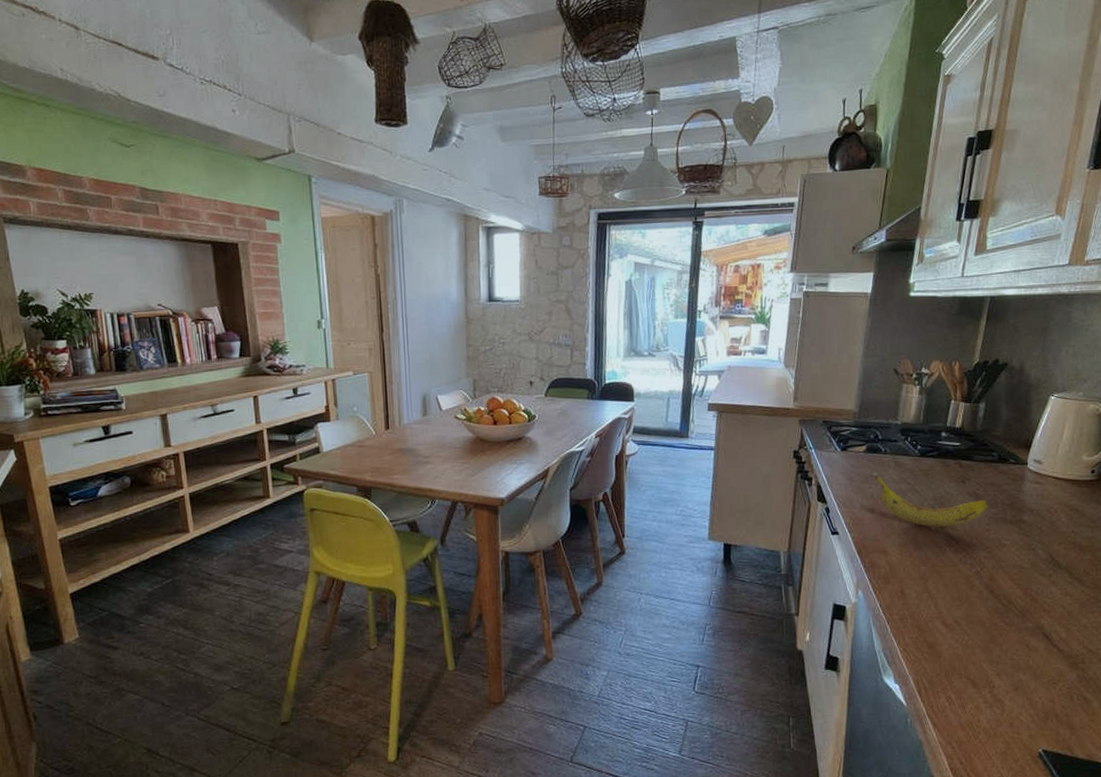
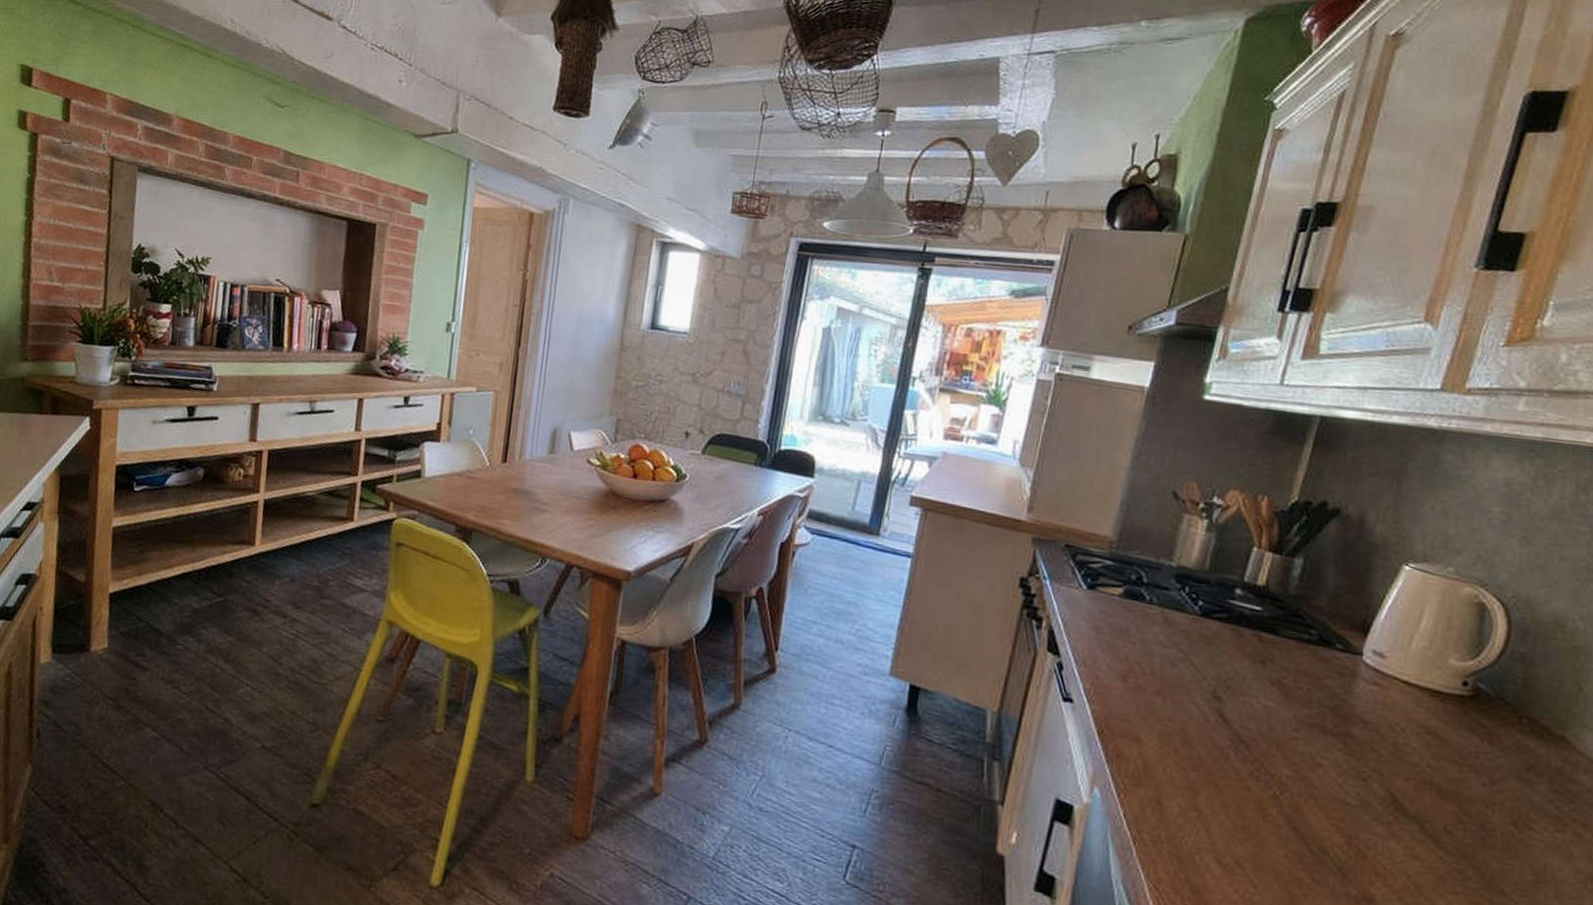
fruit: present [867,473,989,527] -> none [1121,627,1300,723]

